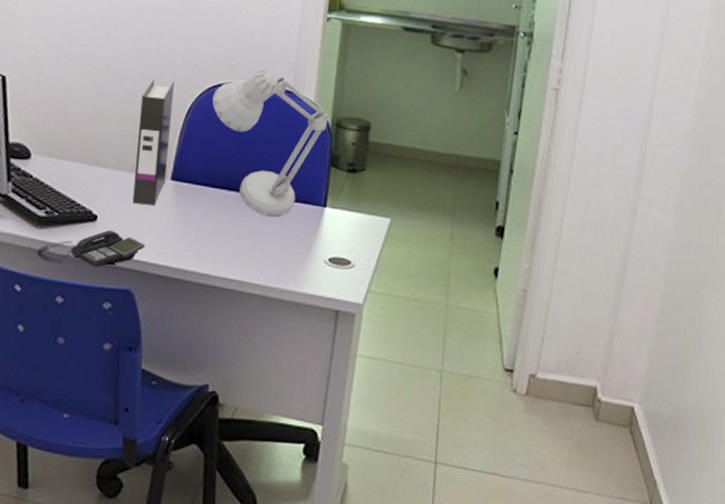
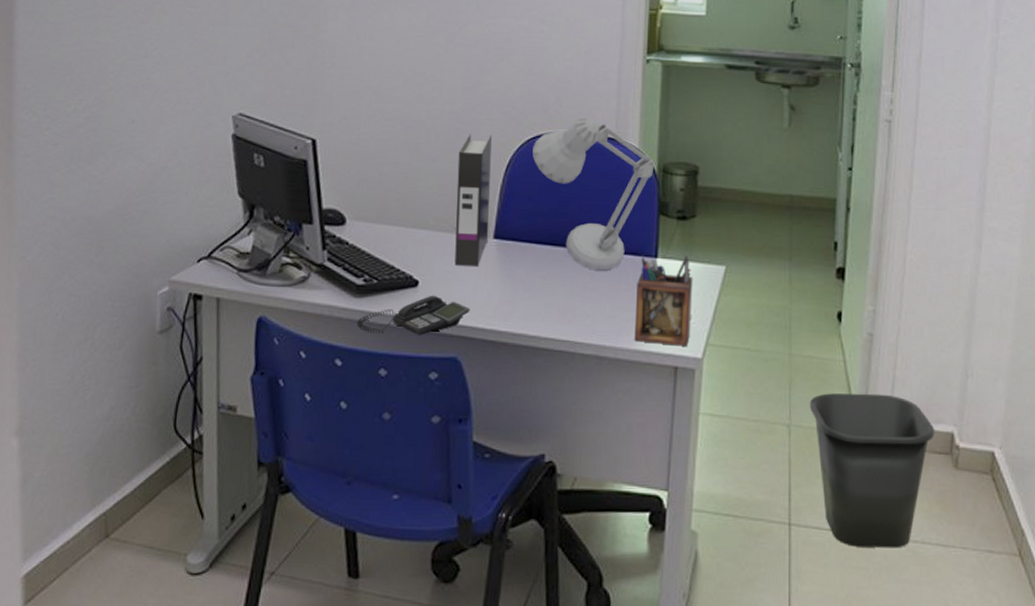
desk organizer: none [299,204,359,292] -> present [634,255,693,346]
waste bin: none [461,343,579,491] -> present [809,393,935,549]

